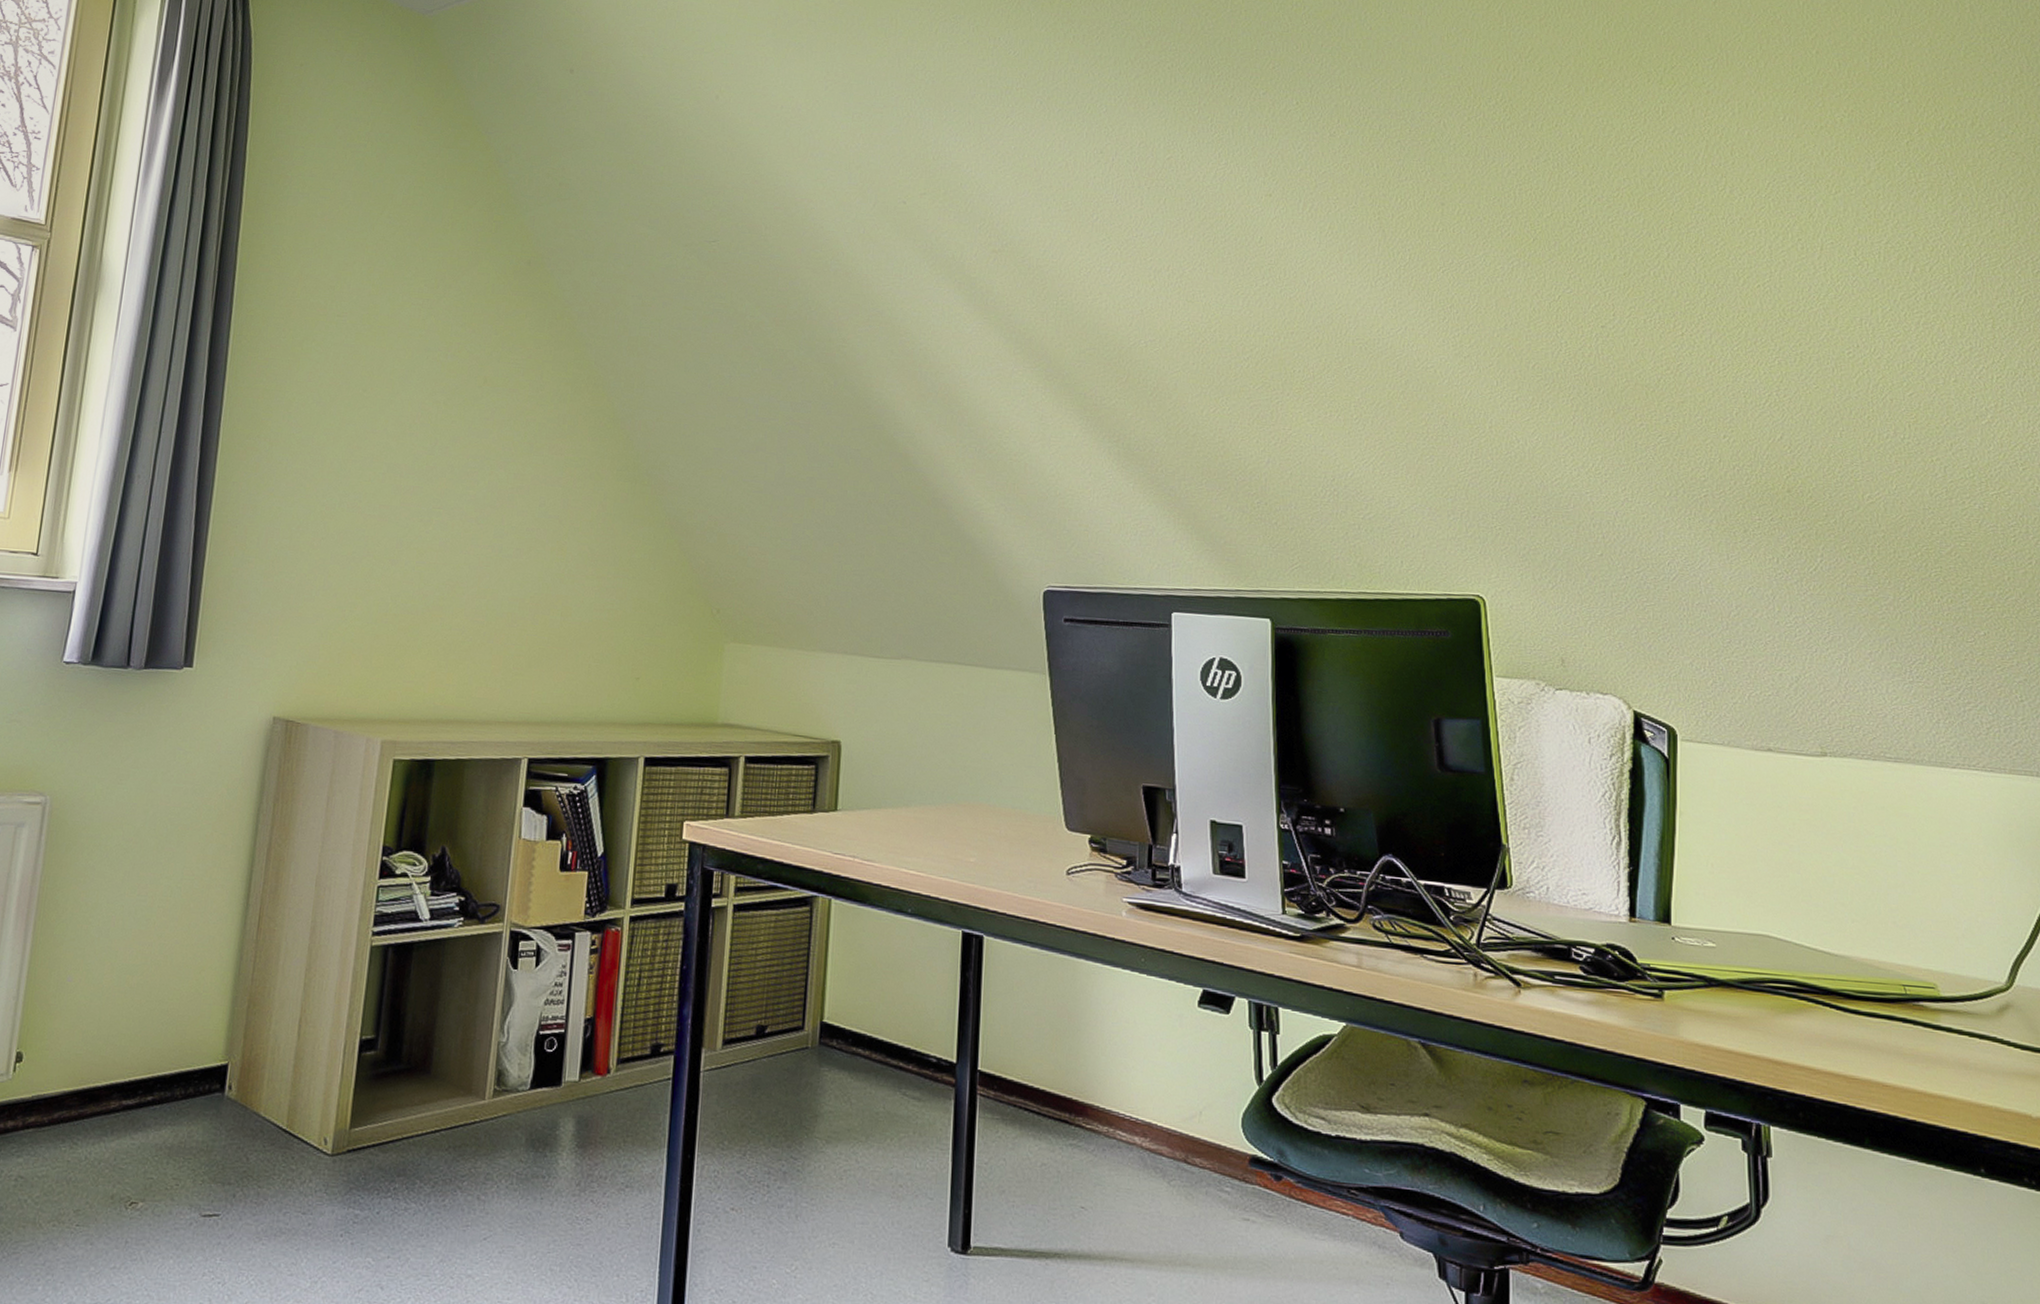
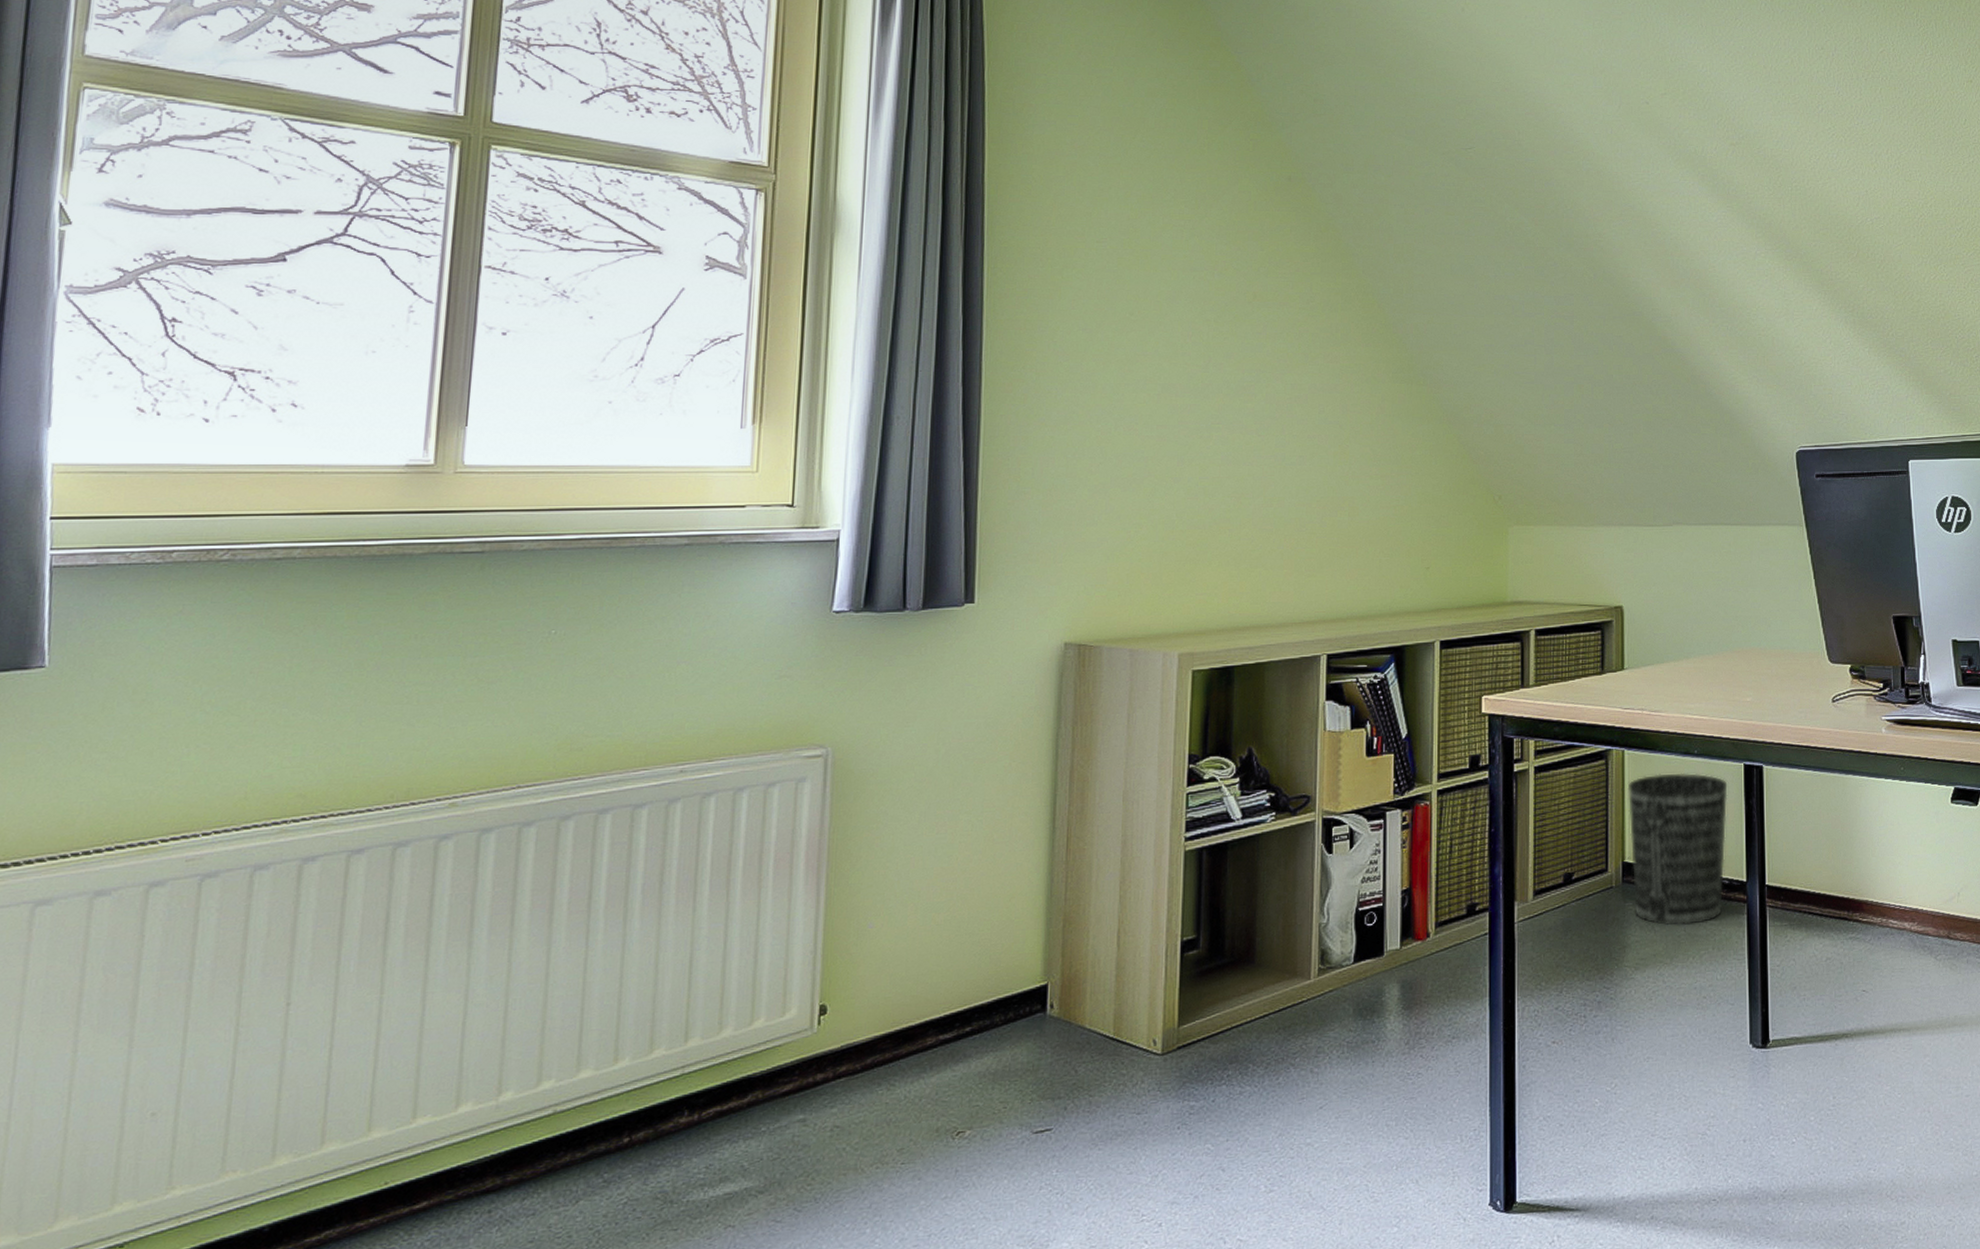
wastebasket: none [831,930,943,1103] -> present [1627,773,1728,926]

